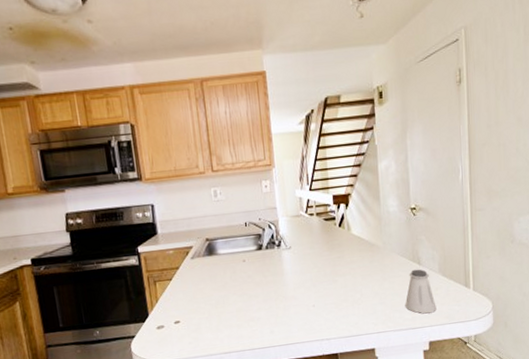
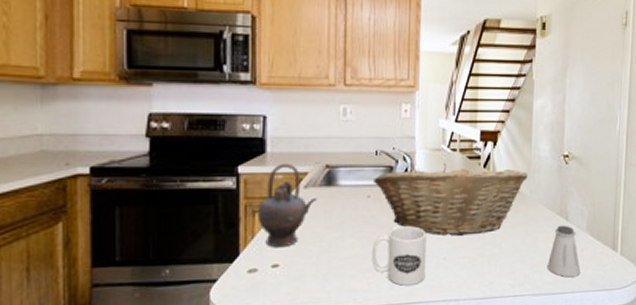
teapot: none [157,240,203,308] -> present [257,163,317,248]
fruit basket: none [245,225,380,288] -> present [372,163,528,236]
mug: none [252,281,299,331] -> present [372,226,427,286]

